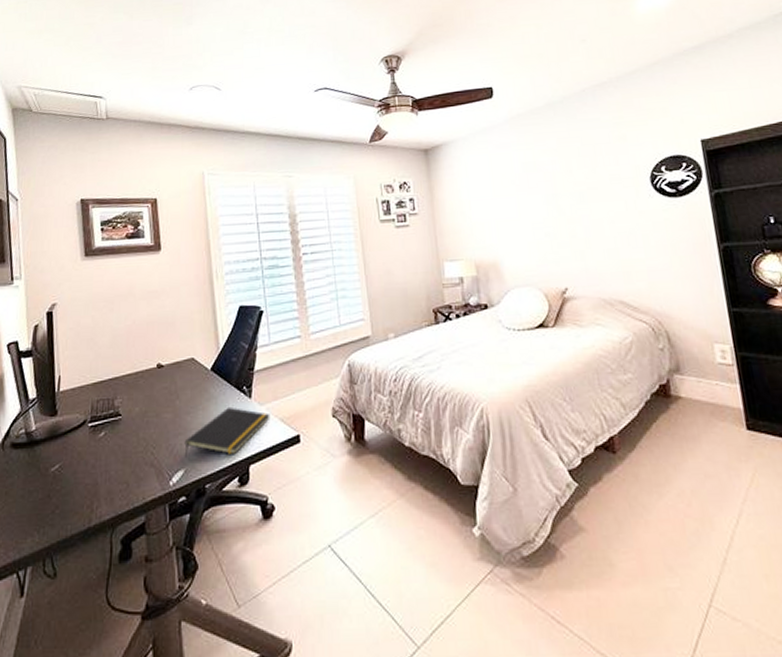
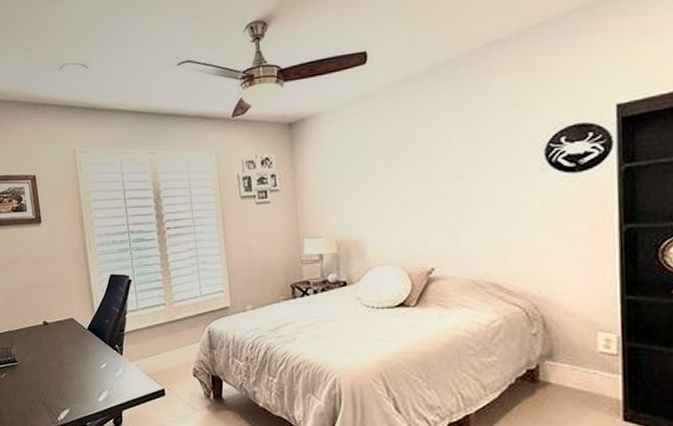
notepad: present [184,406,270,458] -> none [68,361,139,401]

